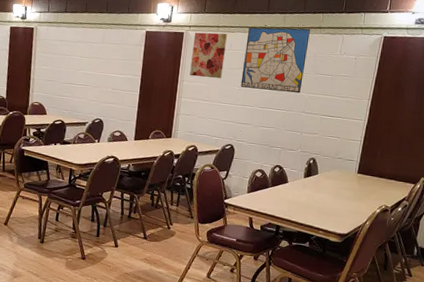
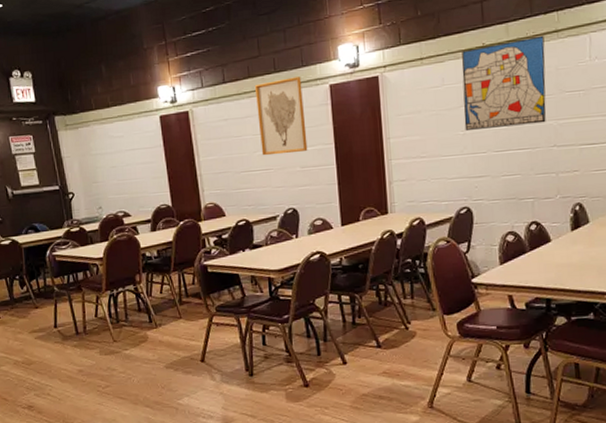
wall art: none [84,19,126,77] -> present [255,76,308,156]
wall art: present [190,32,228,78] -> none [392,65,439,130]

